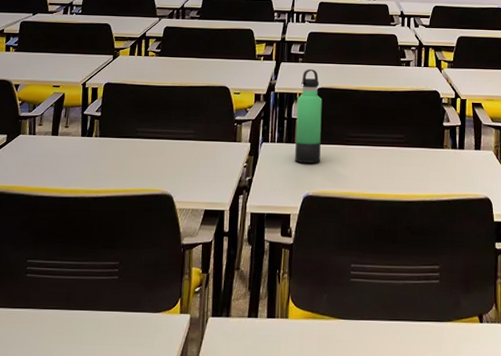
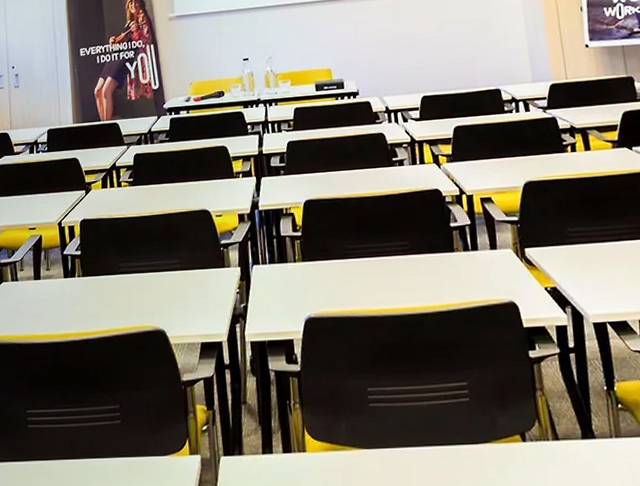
thermos bottle: present [295,68,322,163] -> none [284,180,318,283]

